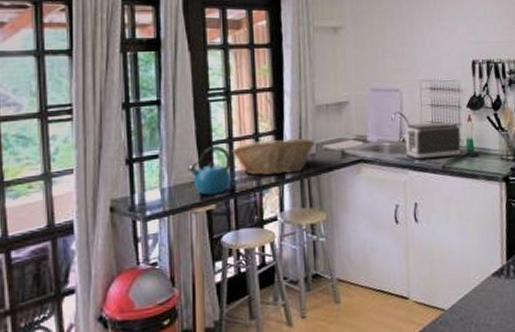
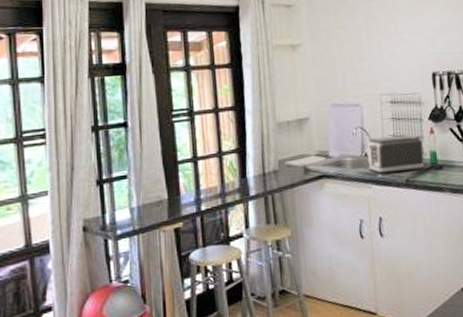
kettle: present [187,146,231,195] -> none [154,166,197,214]
fruit basket: present [232,138,314,176] -> none [197,156,277,193]

